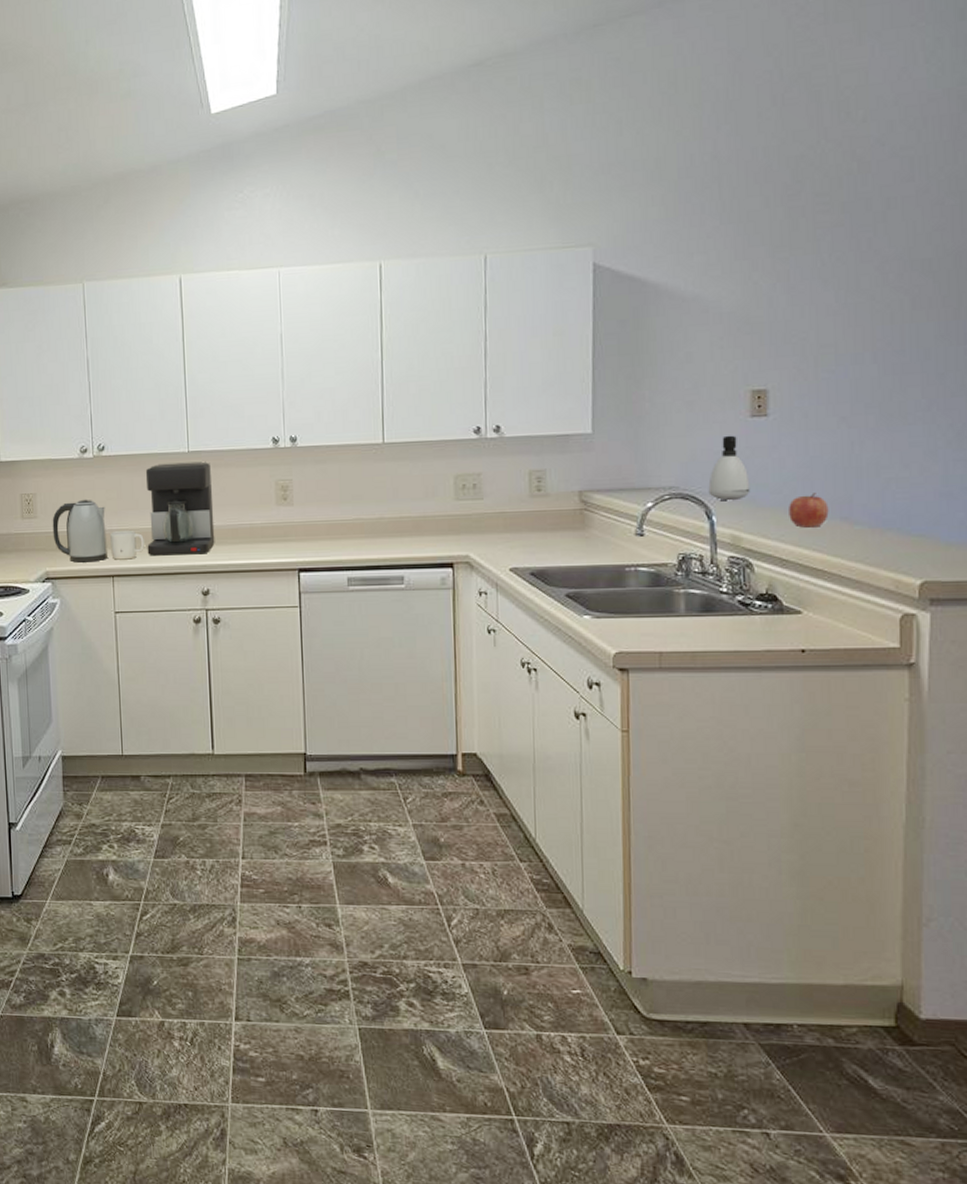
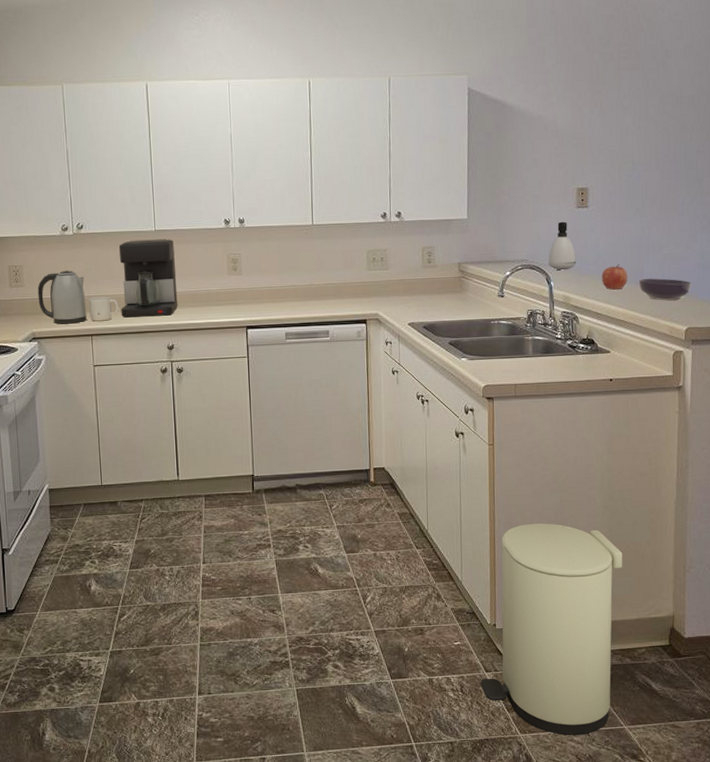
pedal bin: none [609,841,822,1137] -> present [480,523,623,735]
bowl: none [846,512,931,544] -> present [639,278,692,301]

